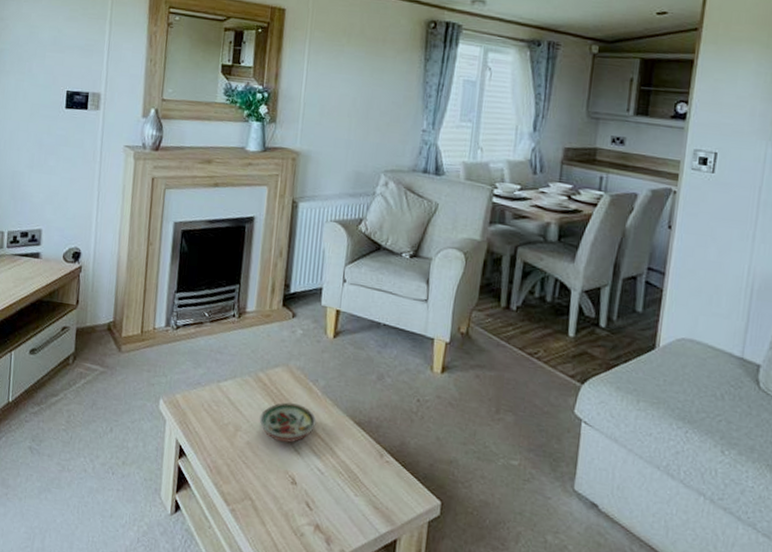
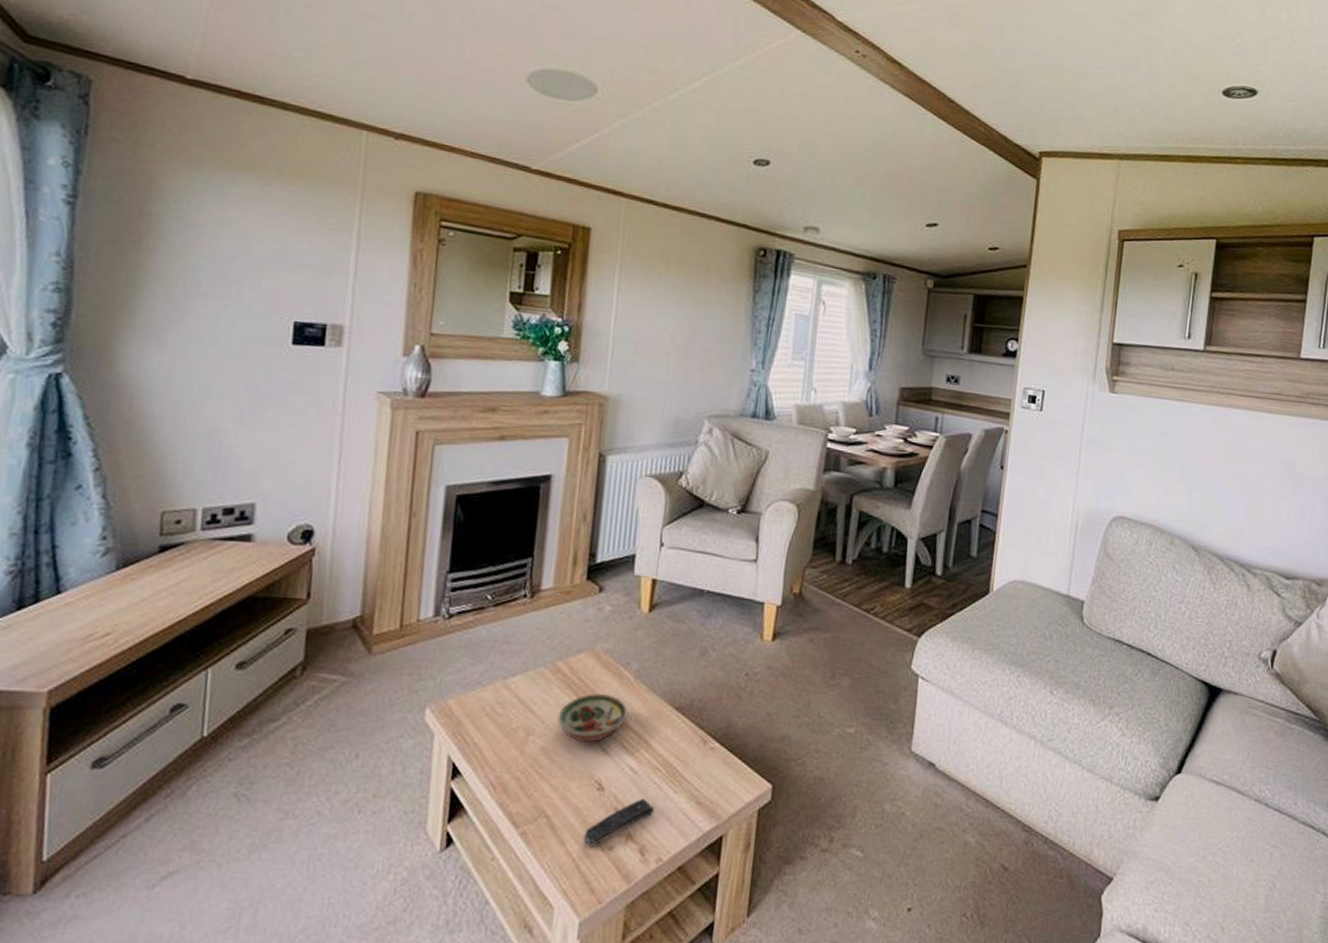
remote control: none [280,496,338,528] -> present [583,798,654,844]

